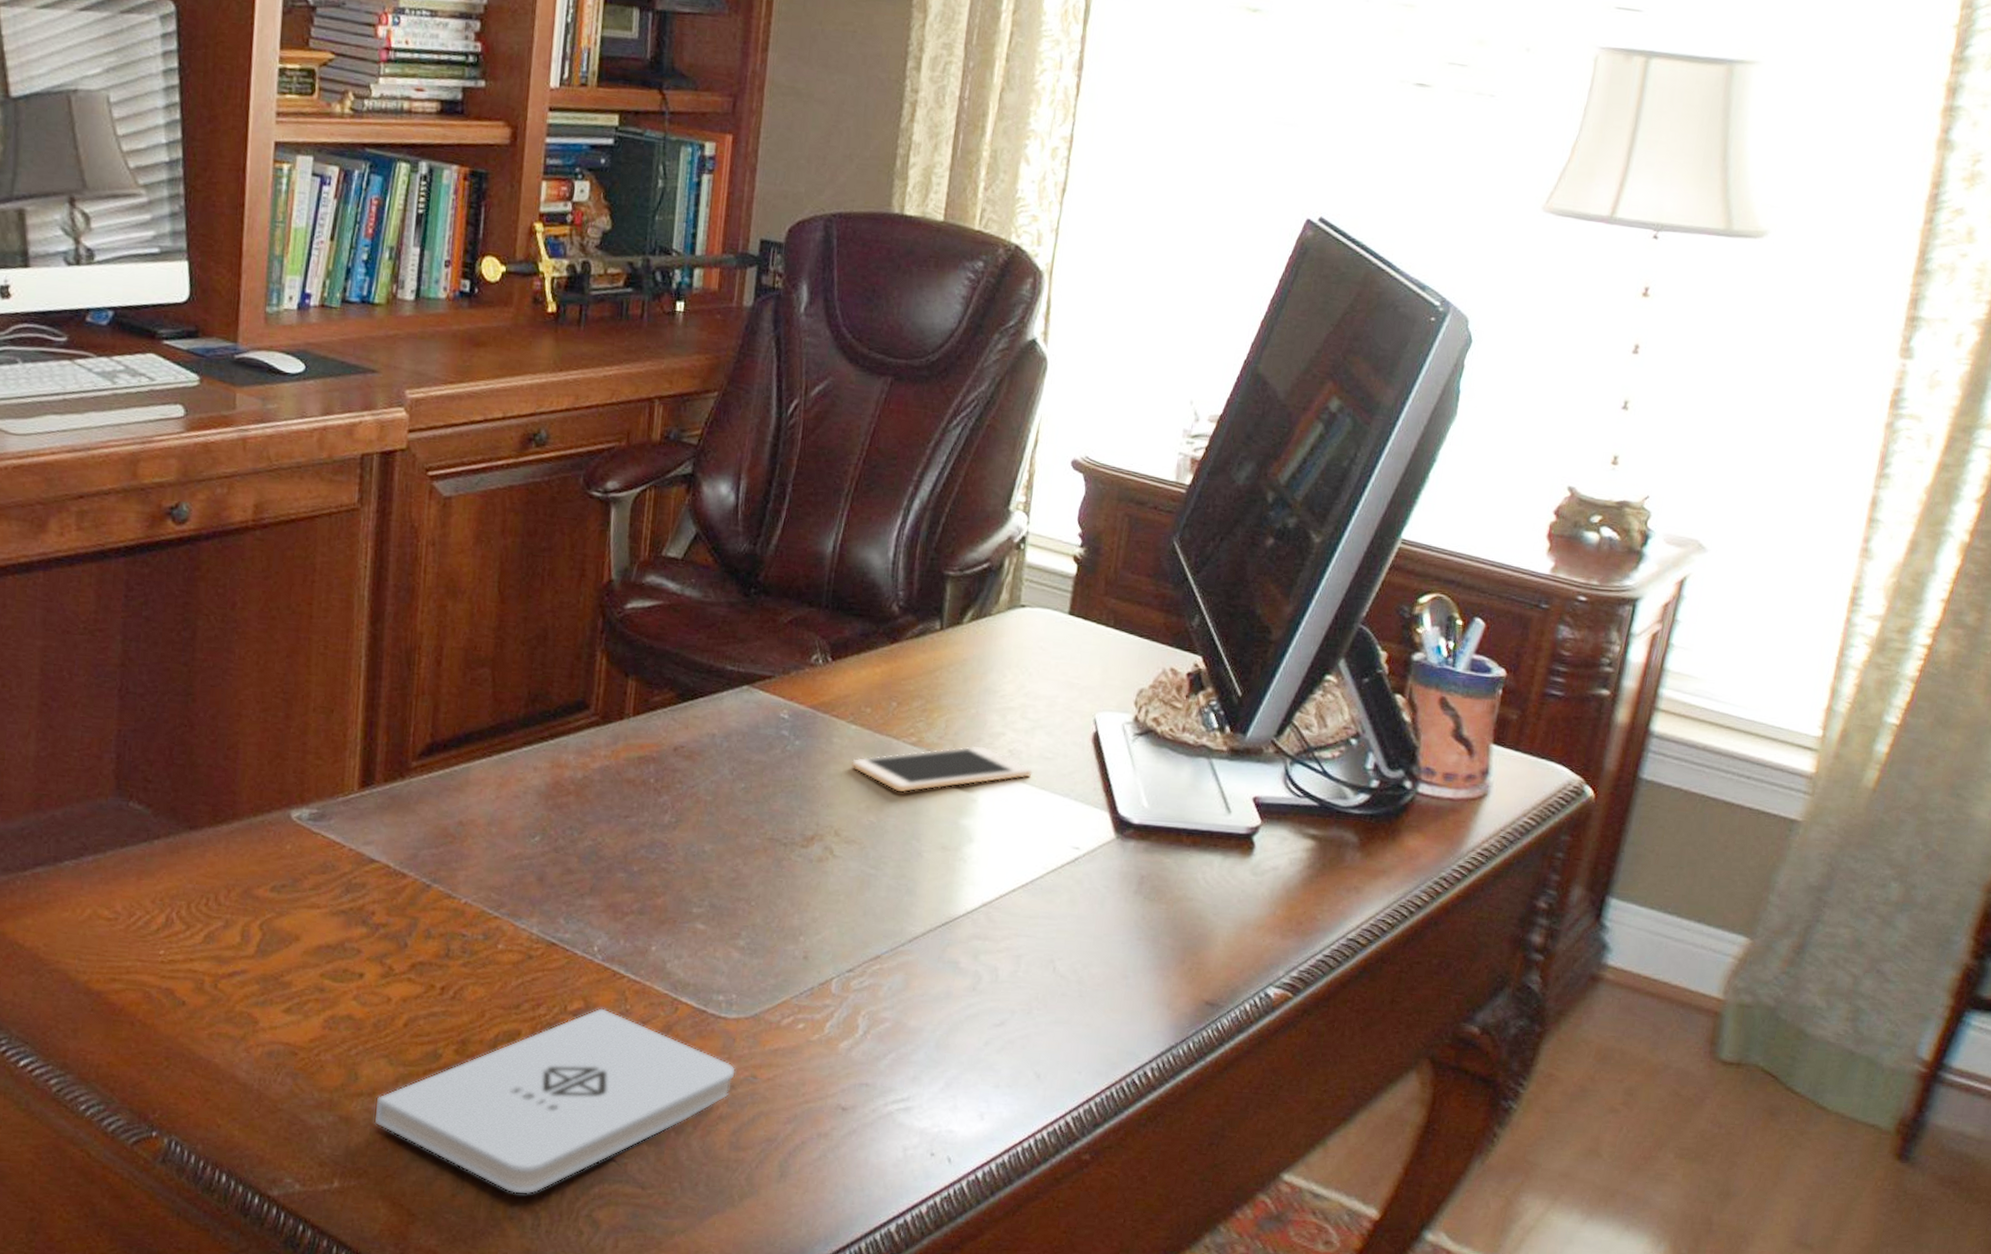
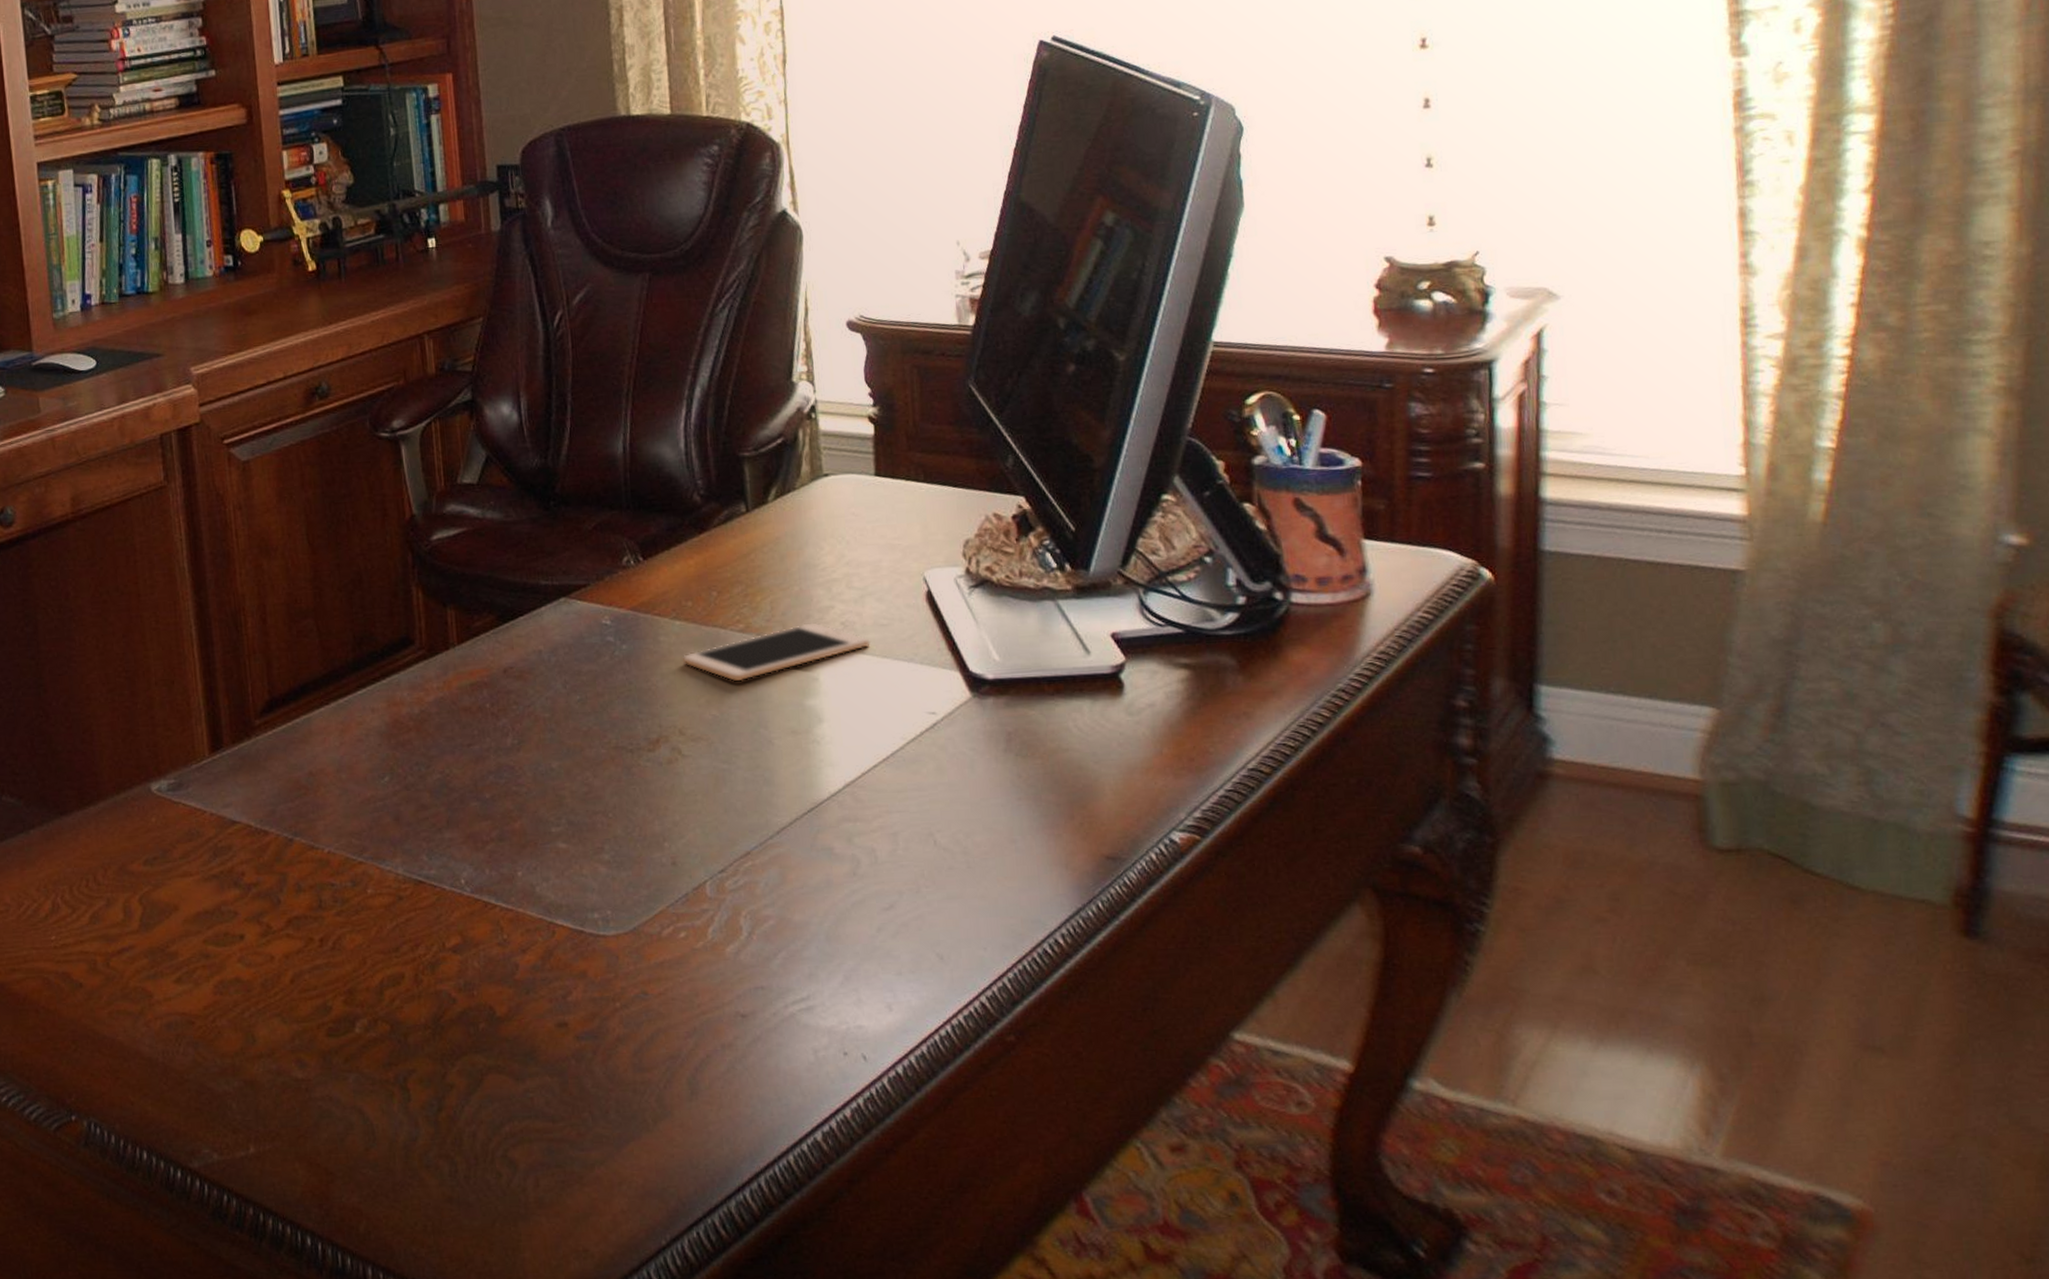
notepad: present [375,1008,736,1194] -> none [277,941,625,1141]

